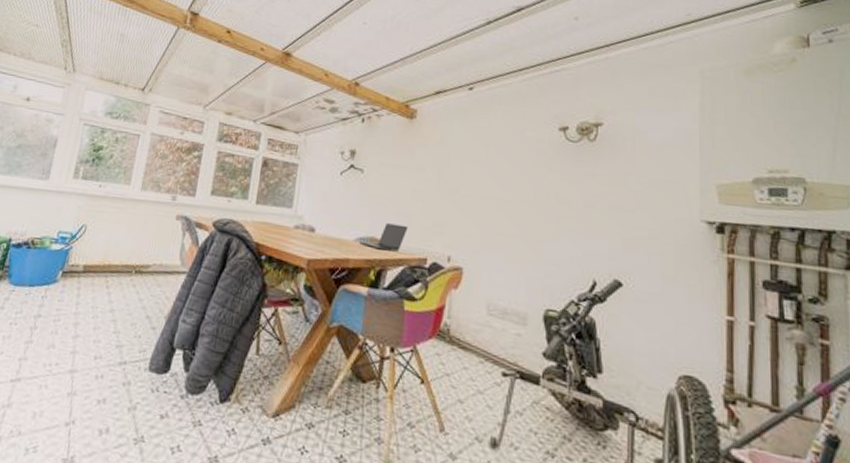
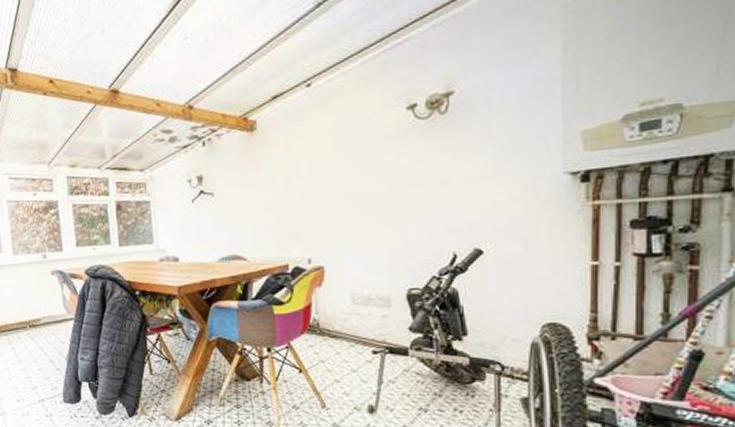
laptop: present [360,223,408,252] -> none [223,238,266,266]

